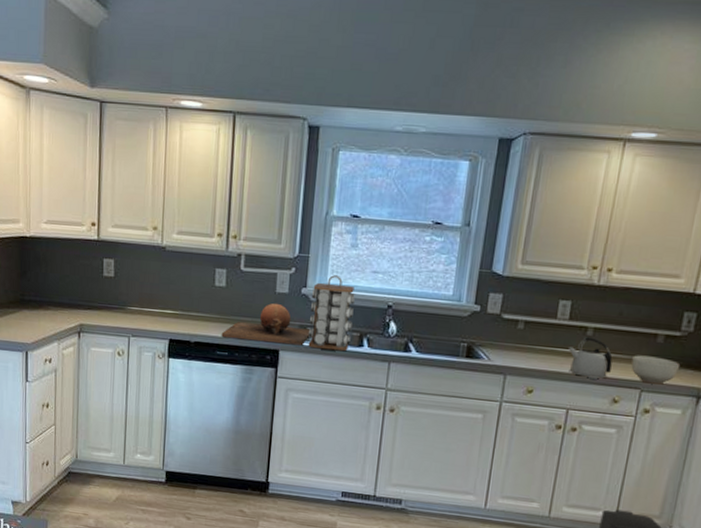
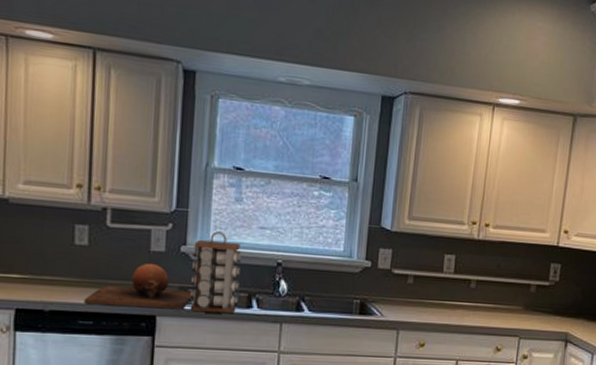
kettle: present [567,335,613,380] -> none [454,288,494,330]
bowl: present [631,355,681,385] -> none [509,304,551,331]

